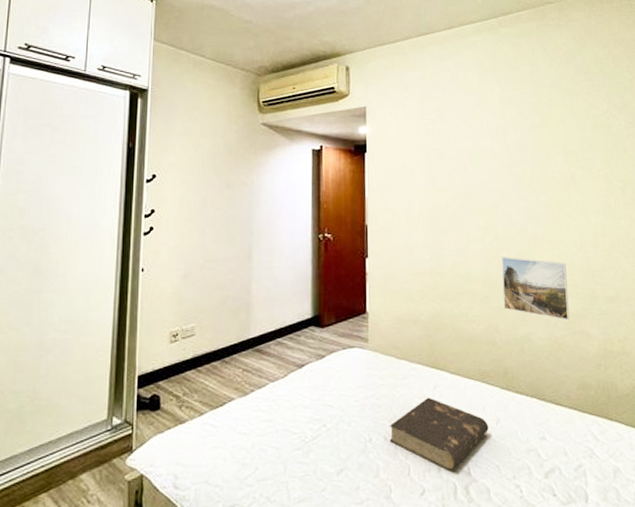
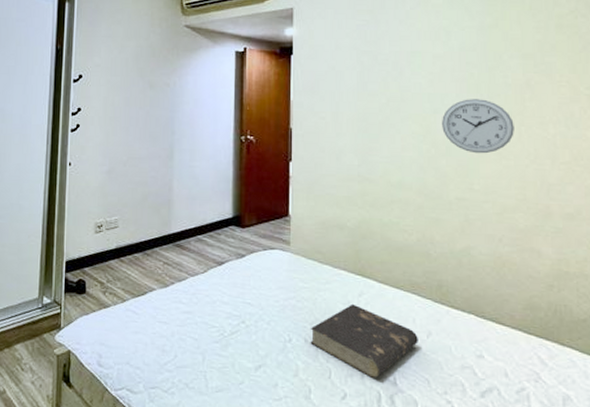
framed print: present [501,257,570,321] -> none [439,166,517,237]
wall clock: none [502,193,563,244] -> present [442,99,514,154]

